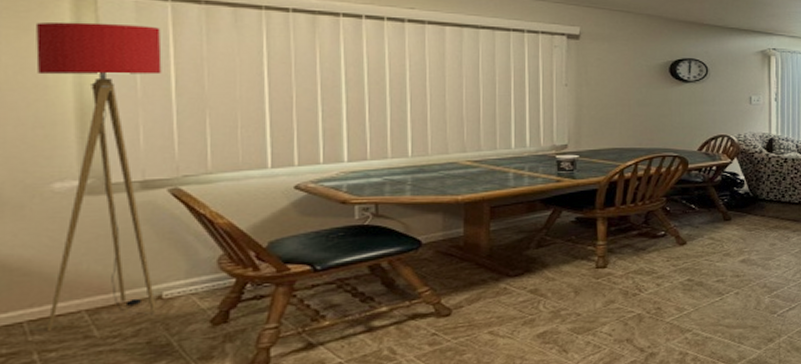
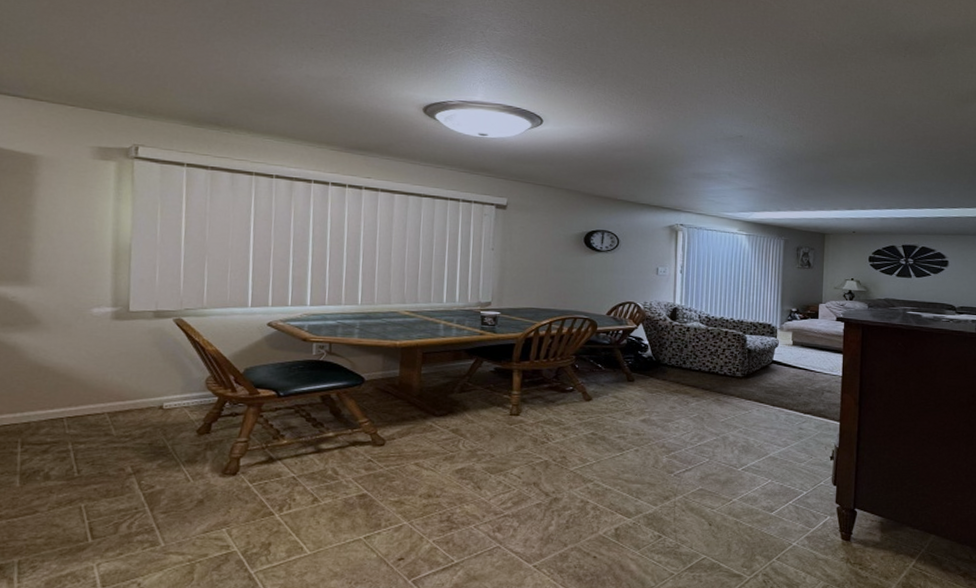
floor lamp: present [35,21,162,332] -> none [79,180,177,428]

